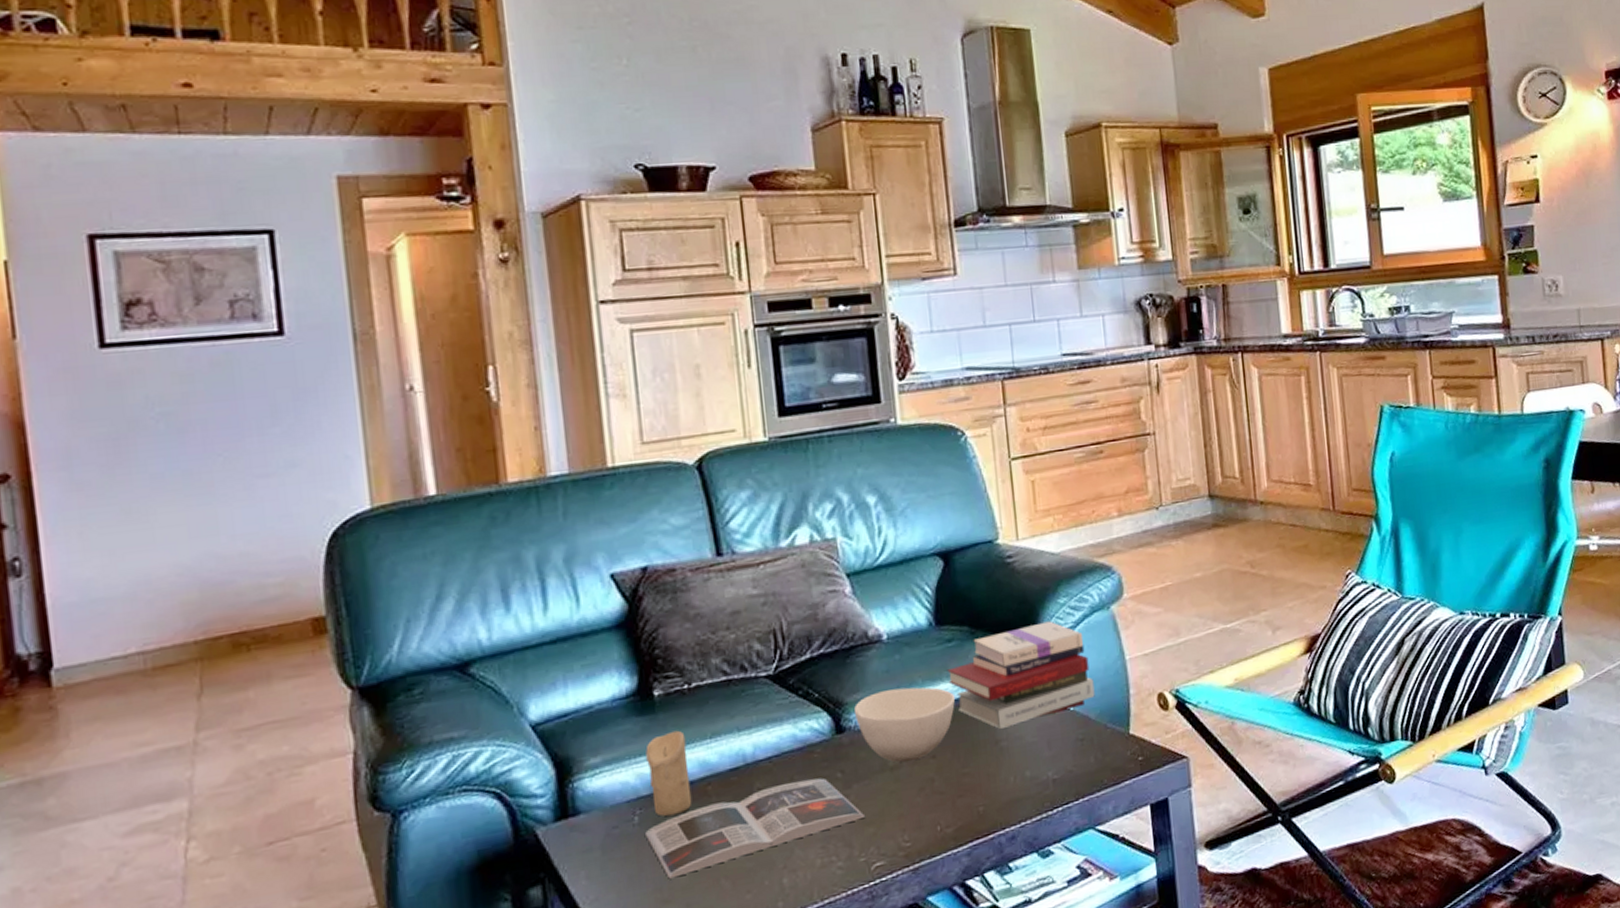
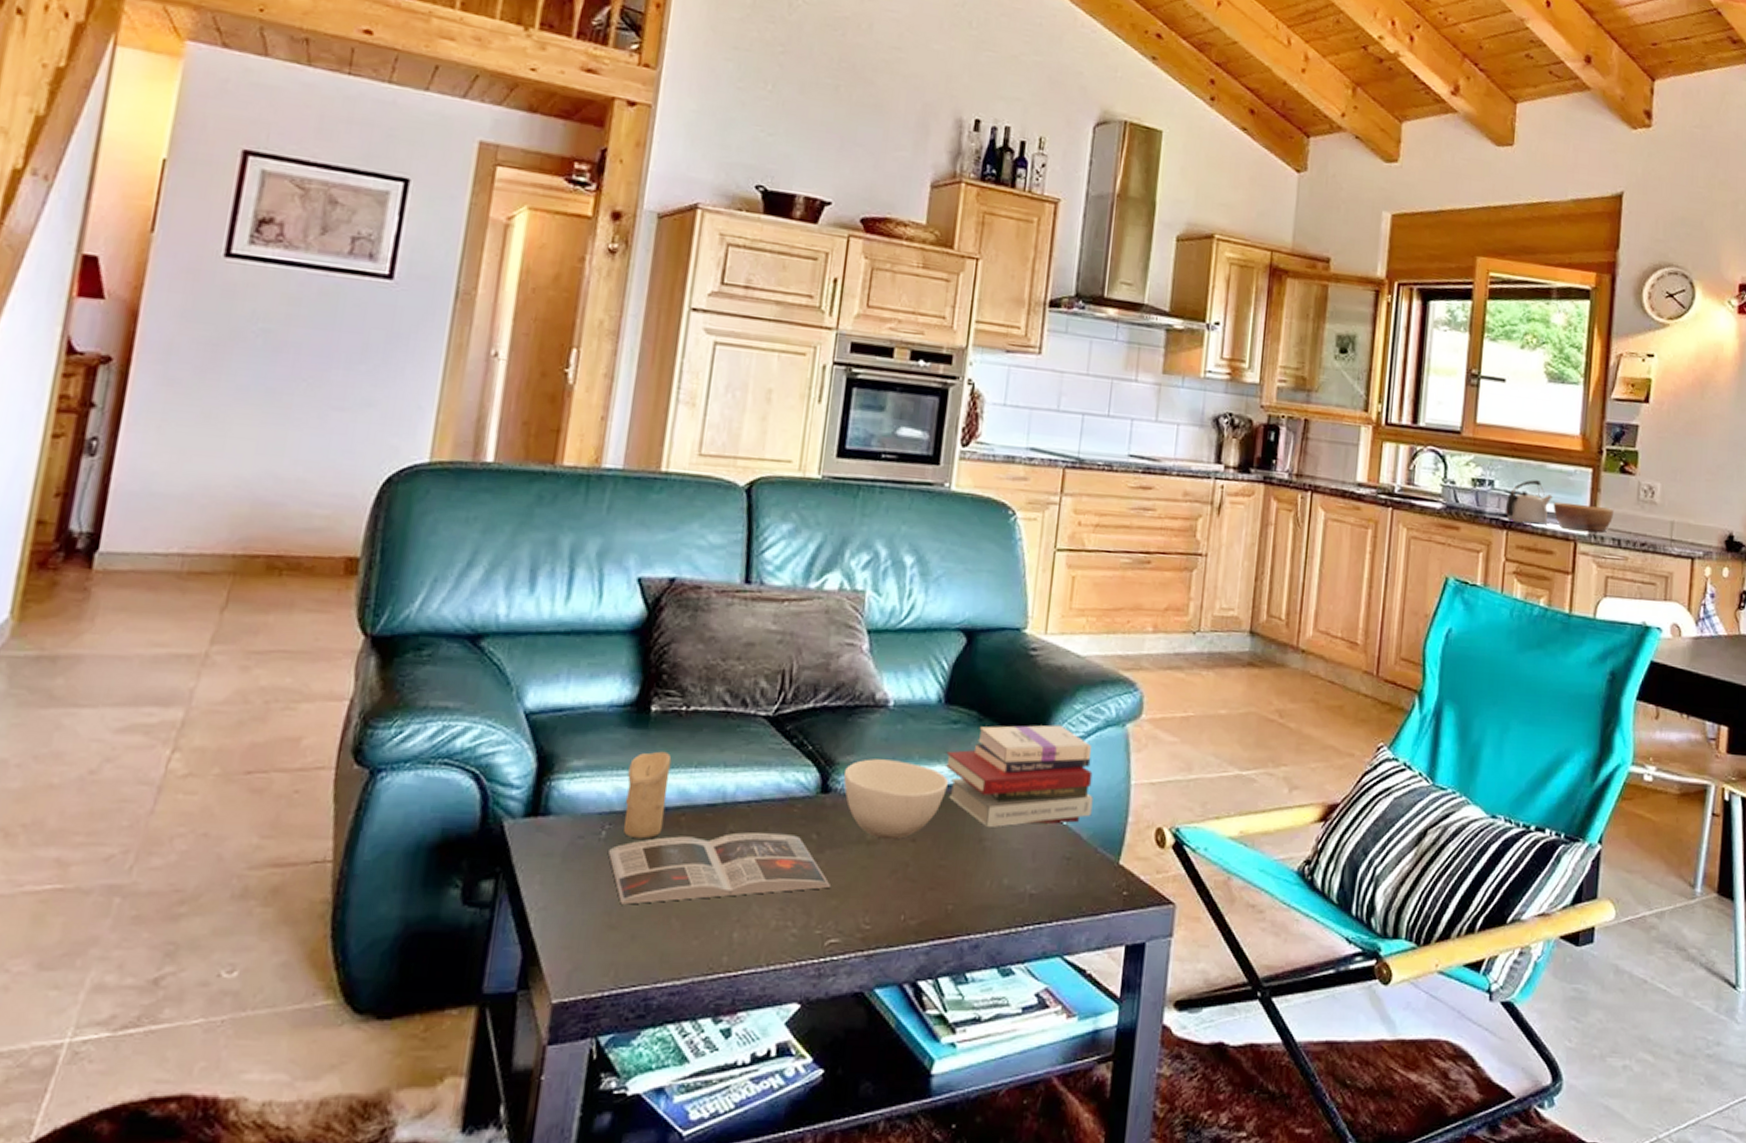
kettle: none [1424,297,1466,341] -> present [1504,479,1552,525]
bowl: none [1467,309,1525,338] -> present [1553,501,1614,534]

